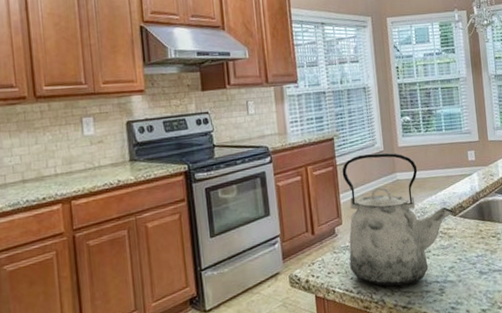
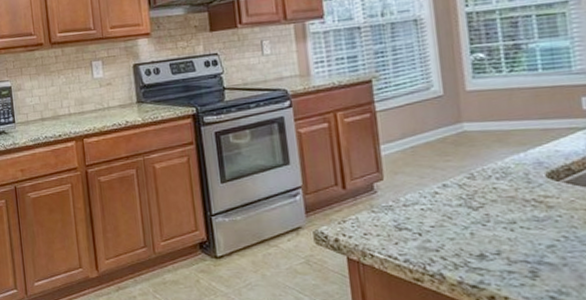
kettle: present [342,152,454,287] -> none [383,97,557,260]

